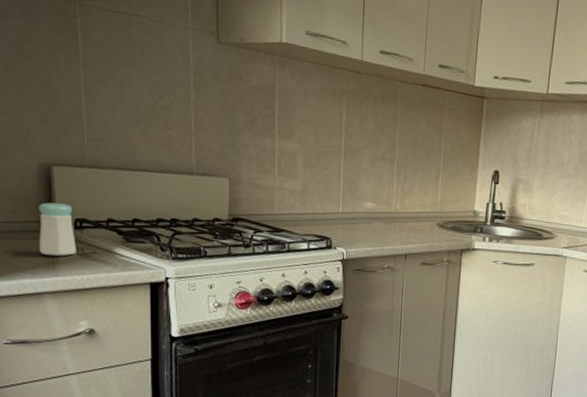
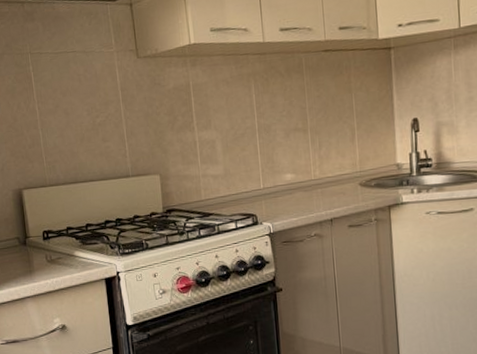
salt shaker: present [38,202,77,257] -> none [16,220,47,266]

